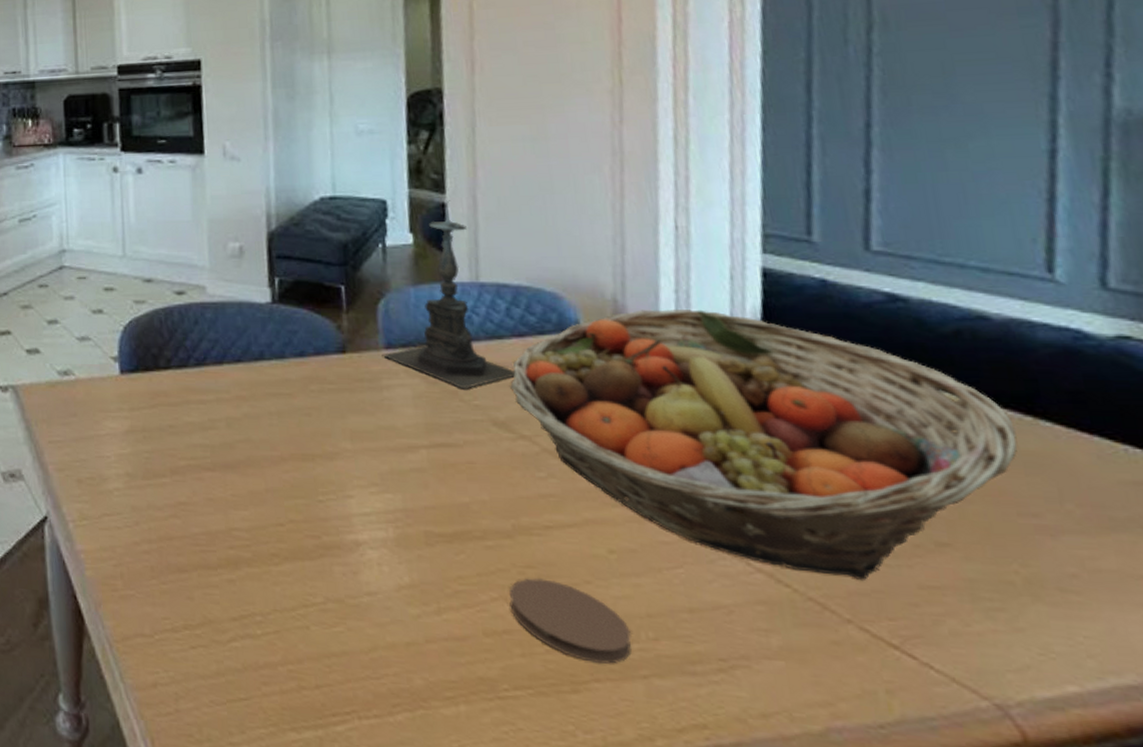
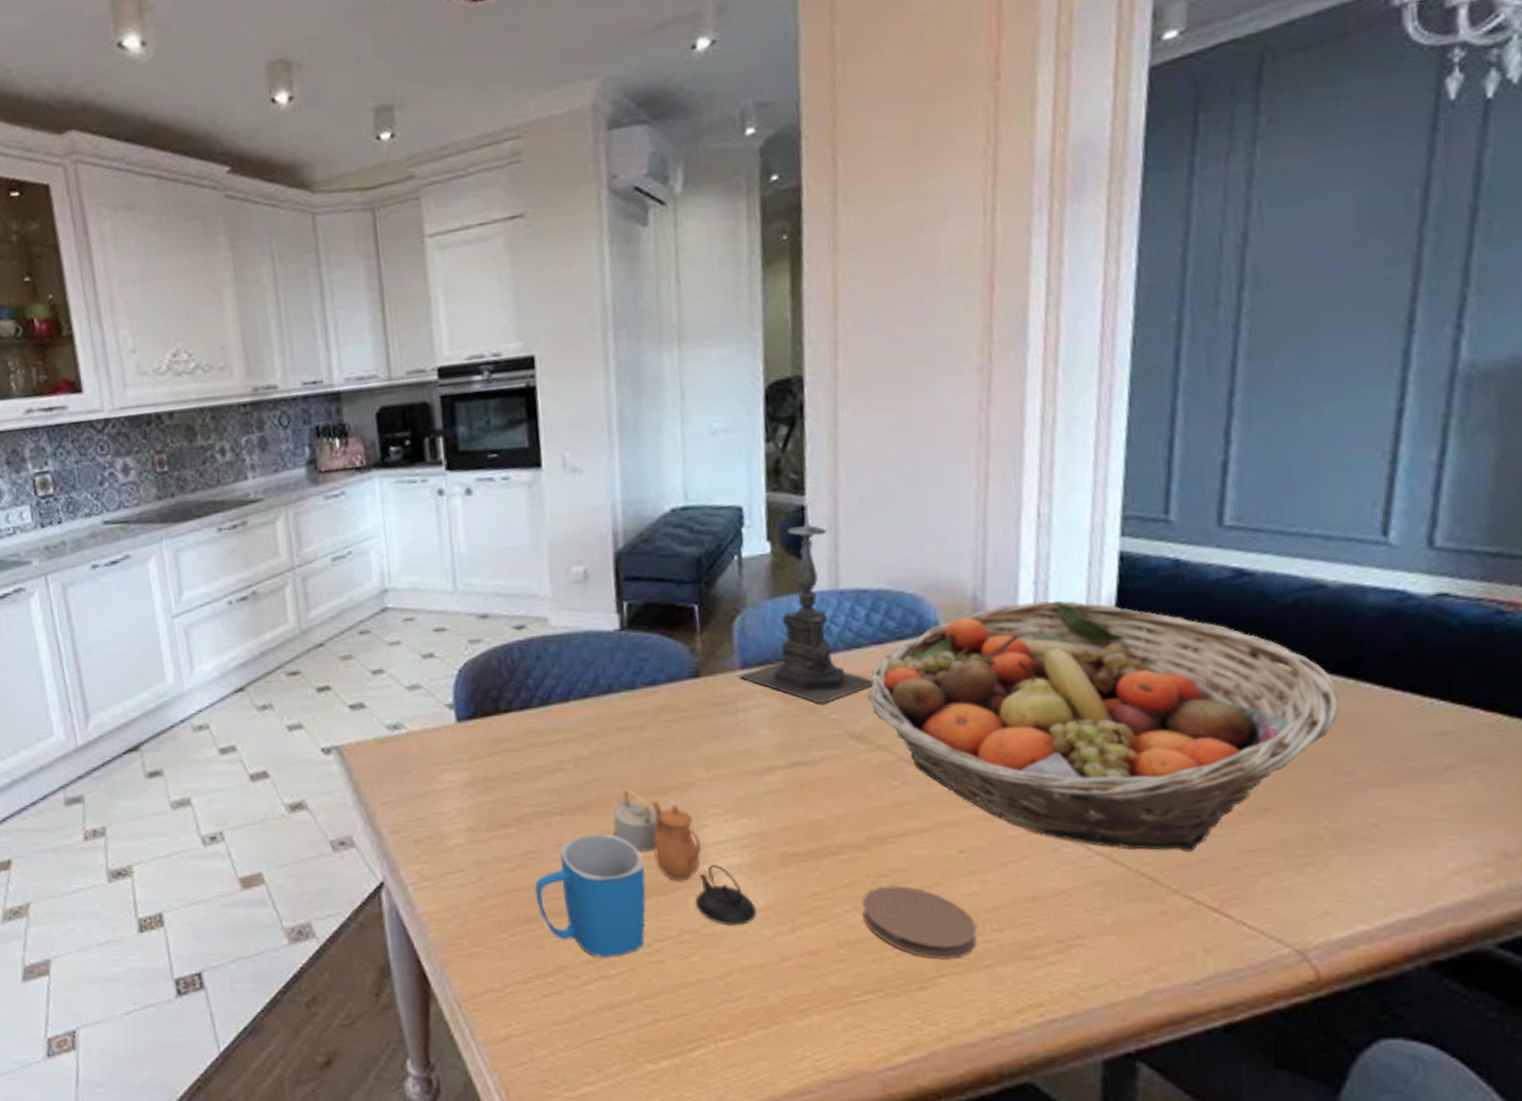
mug: none [186,492,292,617] -> present [534,834,646,958]
teapot: none [261,453,402,600] -> present [613,789,758,927]

